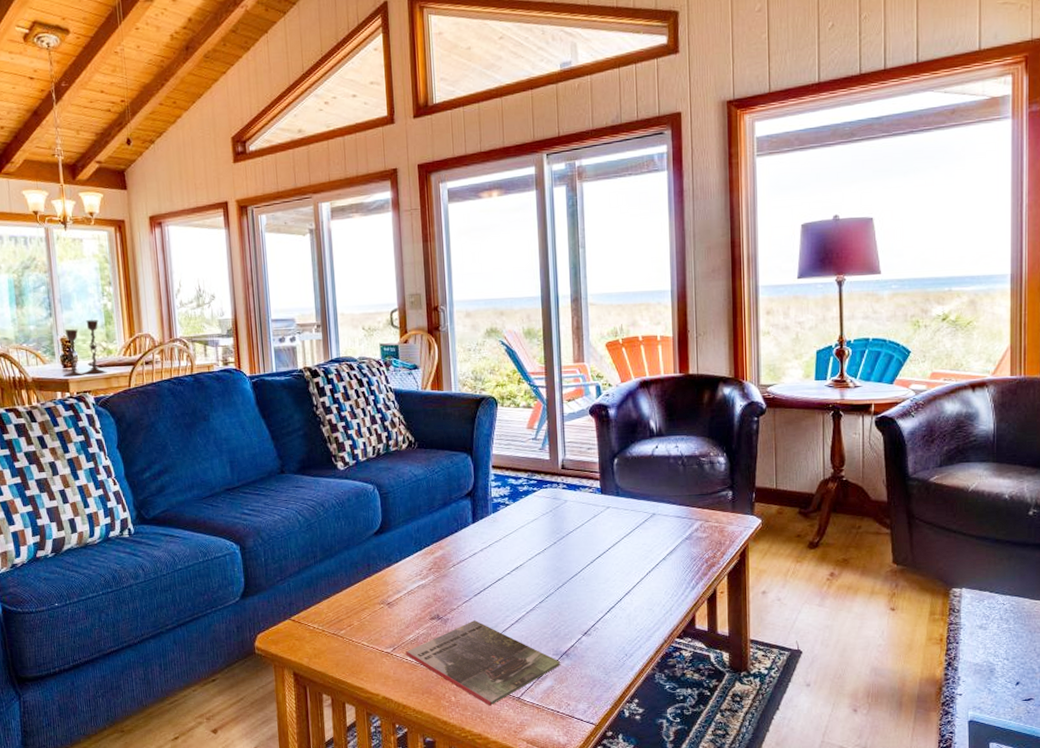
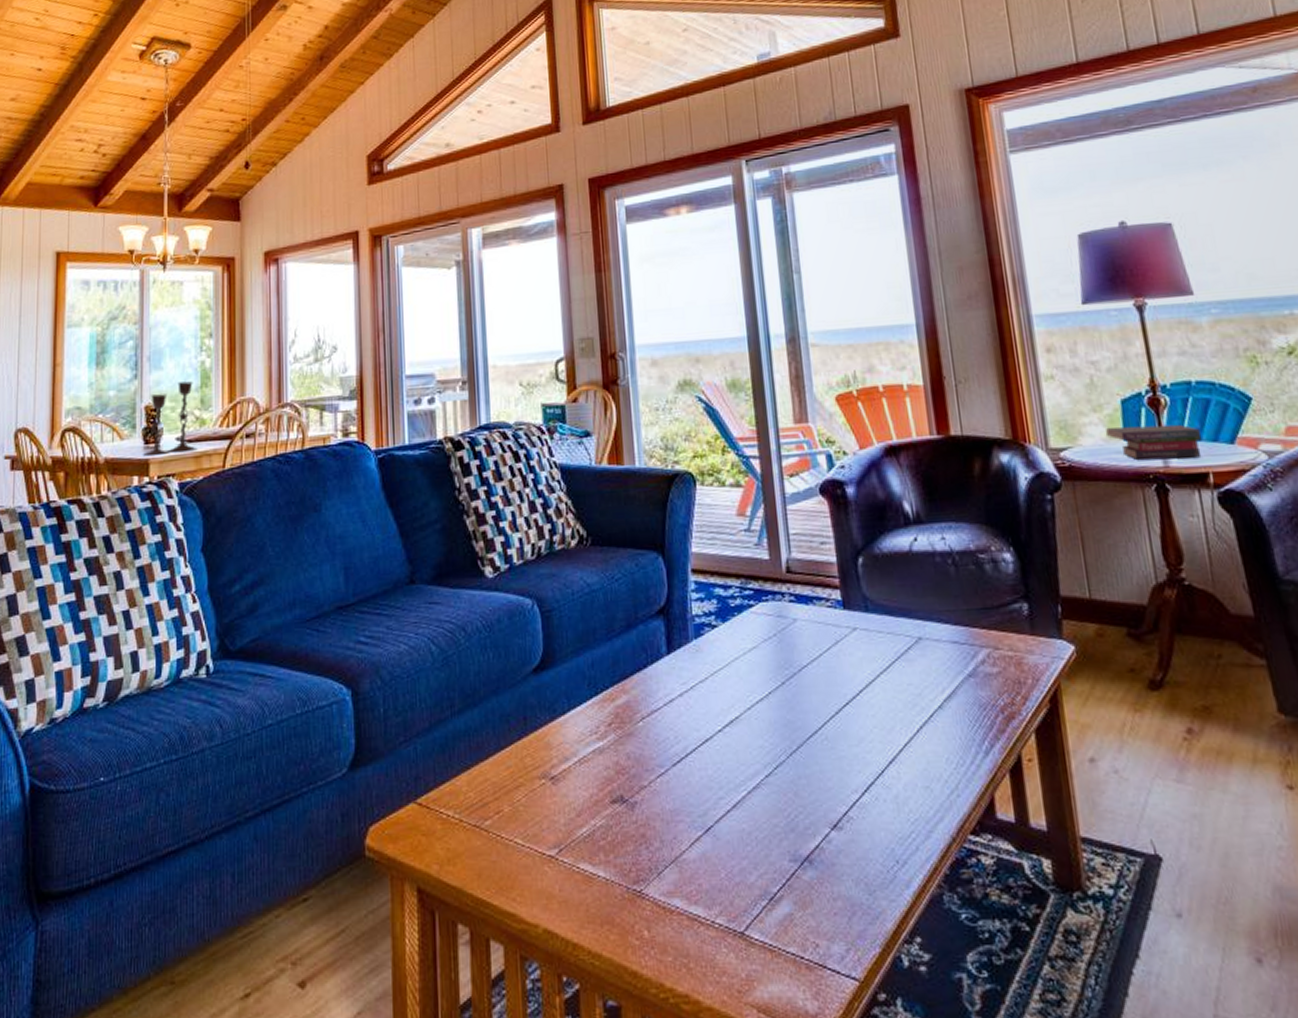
magazine: present [406,620,561,706] -> none [576,805,802,946]
books: none [803,369,871,394] -> present [1106,424,1202,460]

